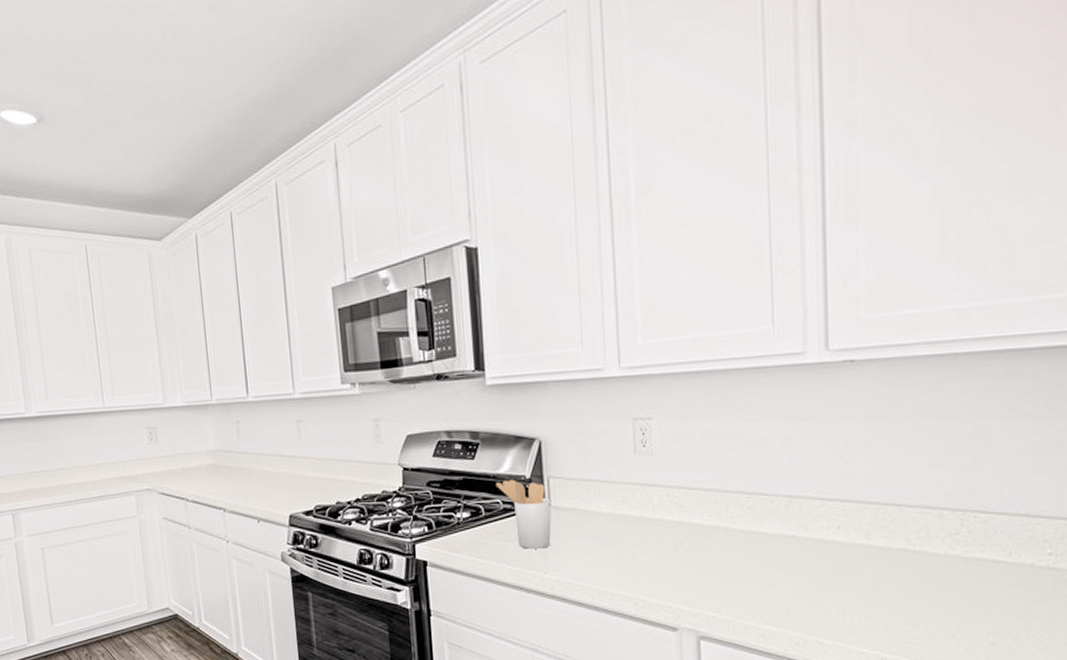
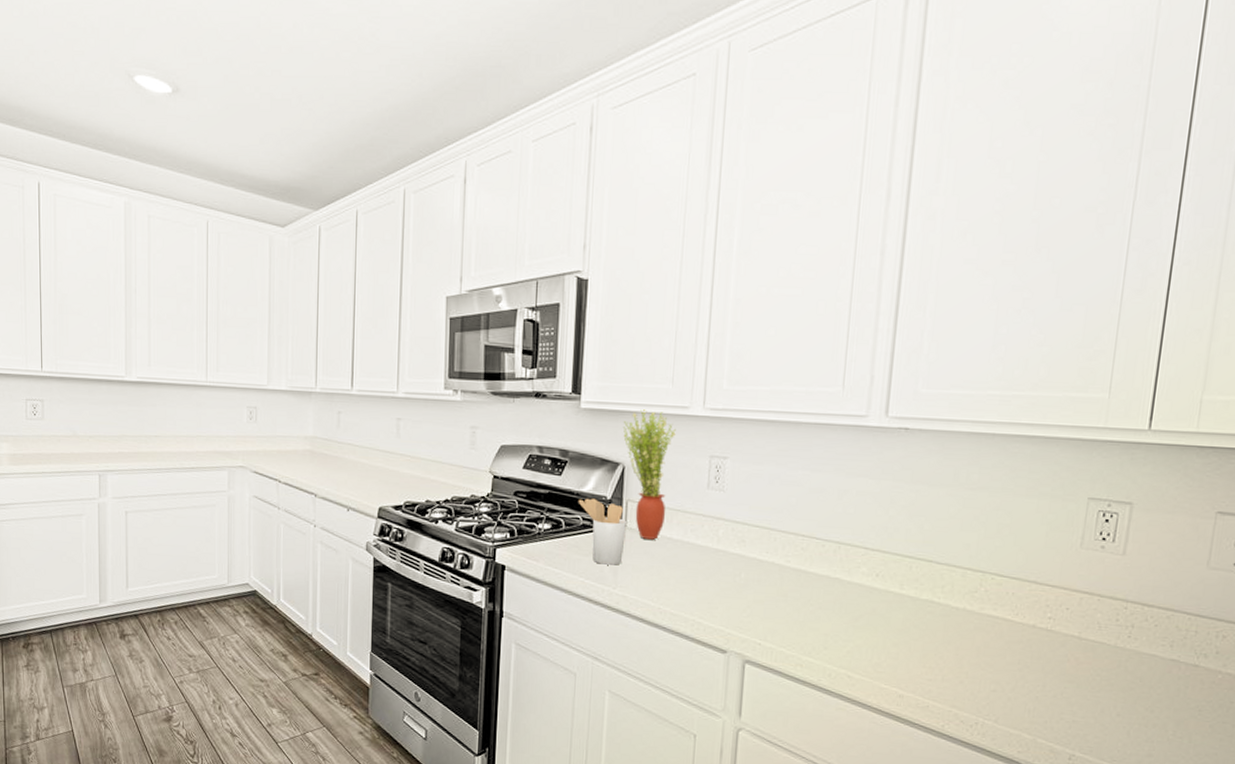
potted plant: none [534,378,592,517] -> present [623,409,676,540]

